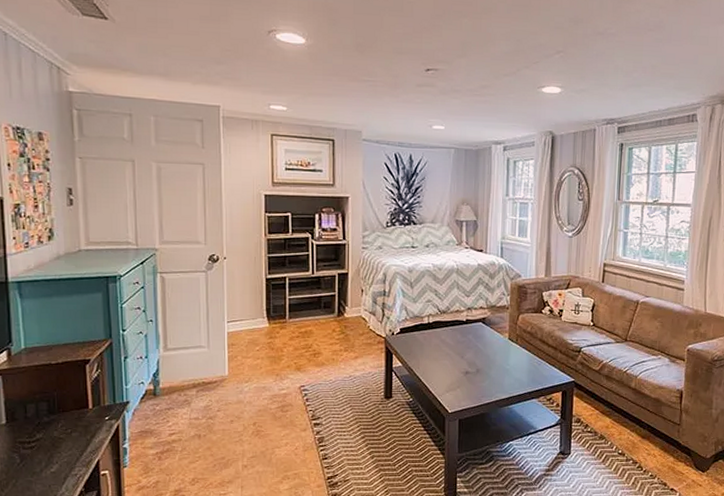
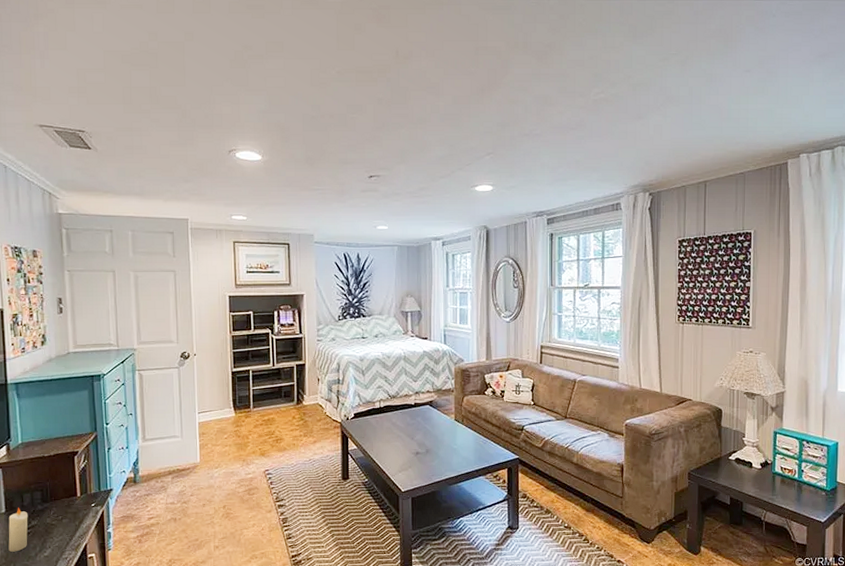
candle: none [9,418,33,467] -> present [8,507,28,552]

